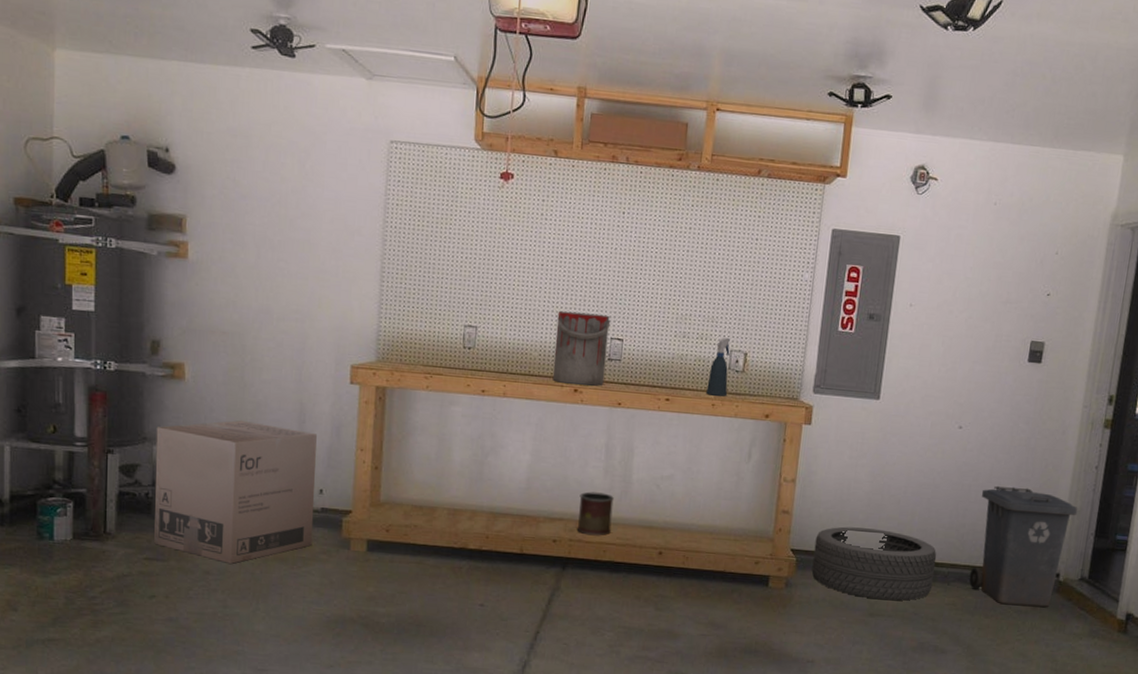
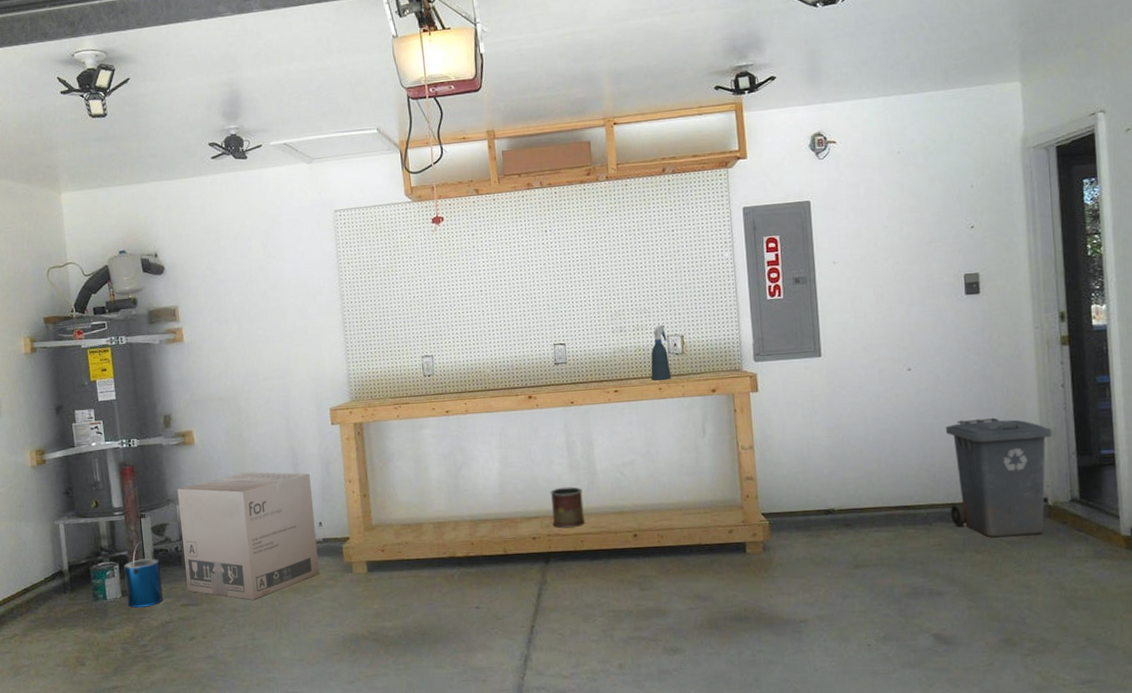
bucket: none [79,479,124,555] -> present [124,541,163,608]
paint can: present [552,310,611,386] -> none [502,324,555,393]
car tire: present [811,526,937,601] -> none [784,481,914,551]

